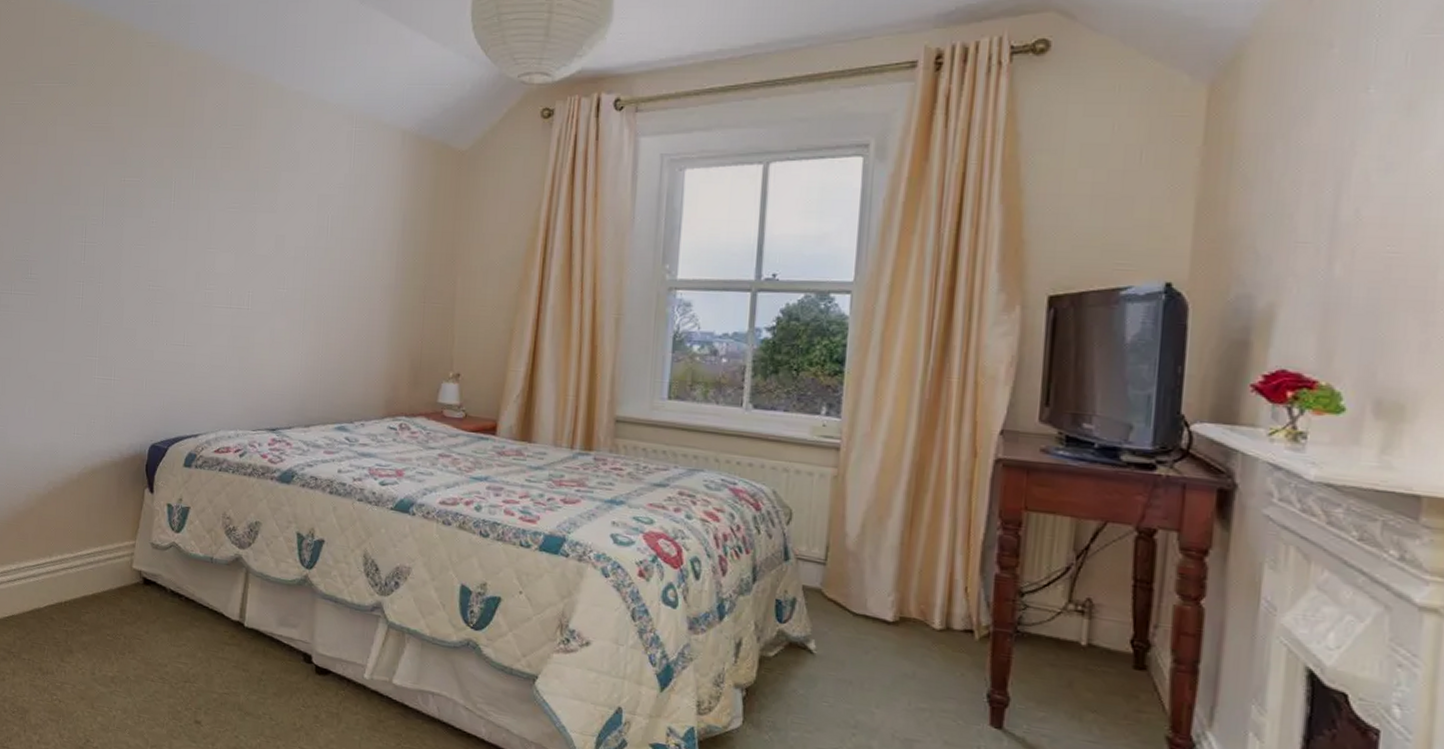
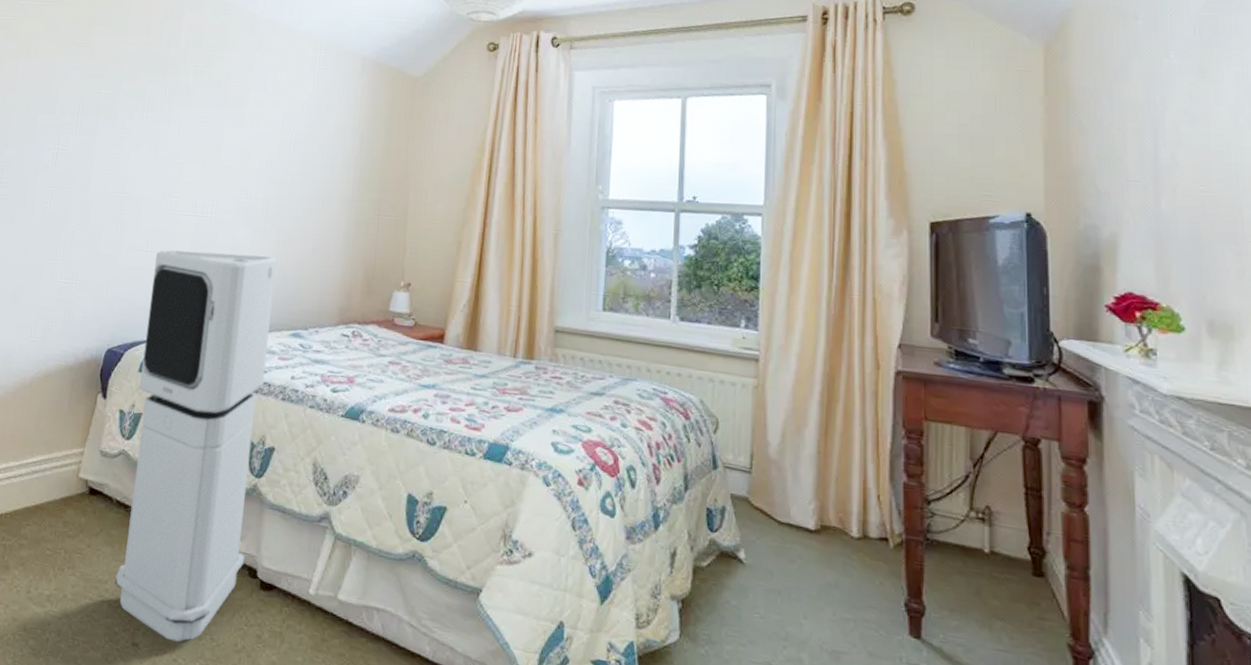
air purifier: none [174,344,319,721] -> present [115,250,277,643]

